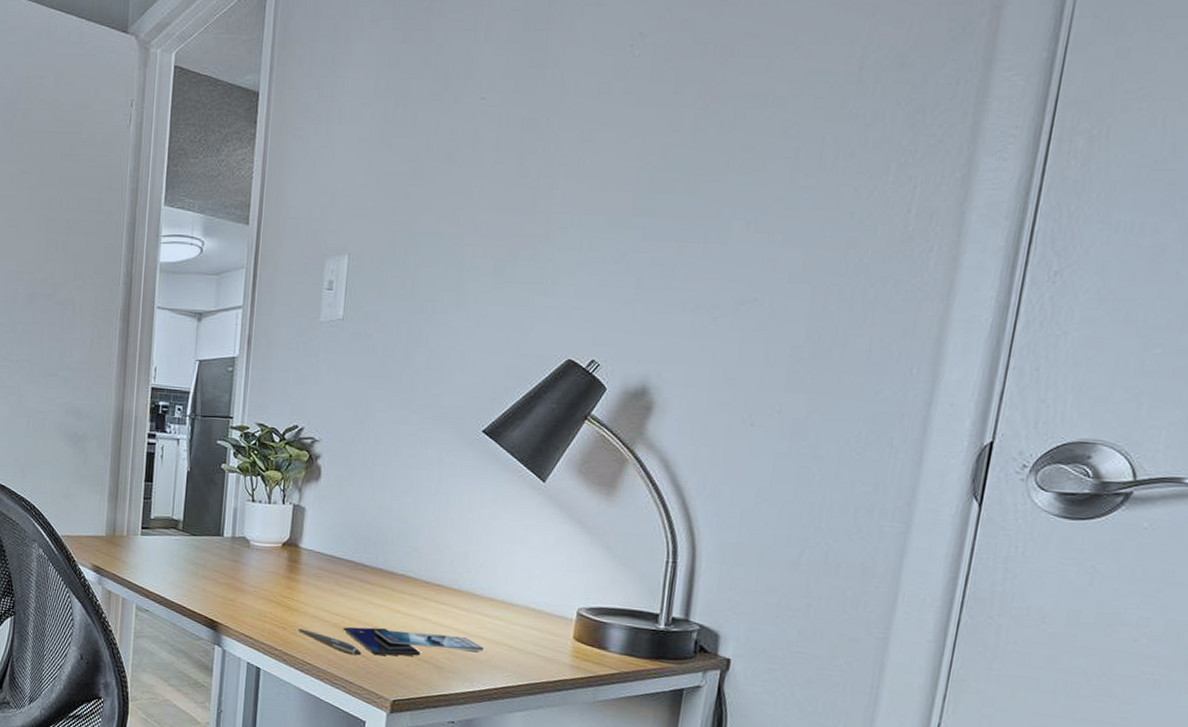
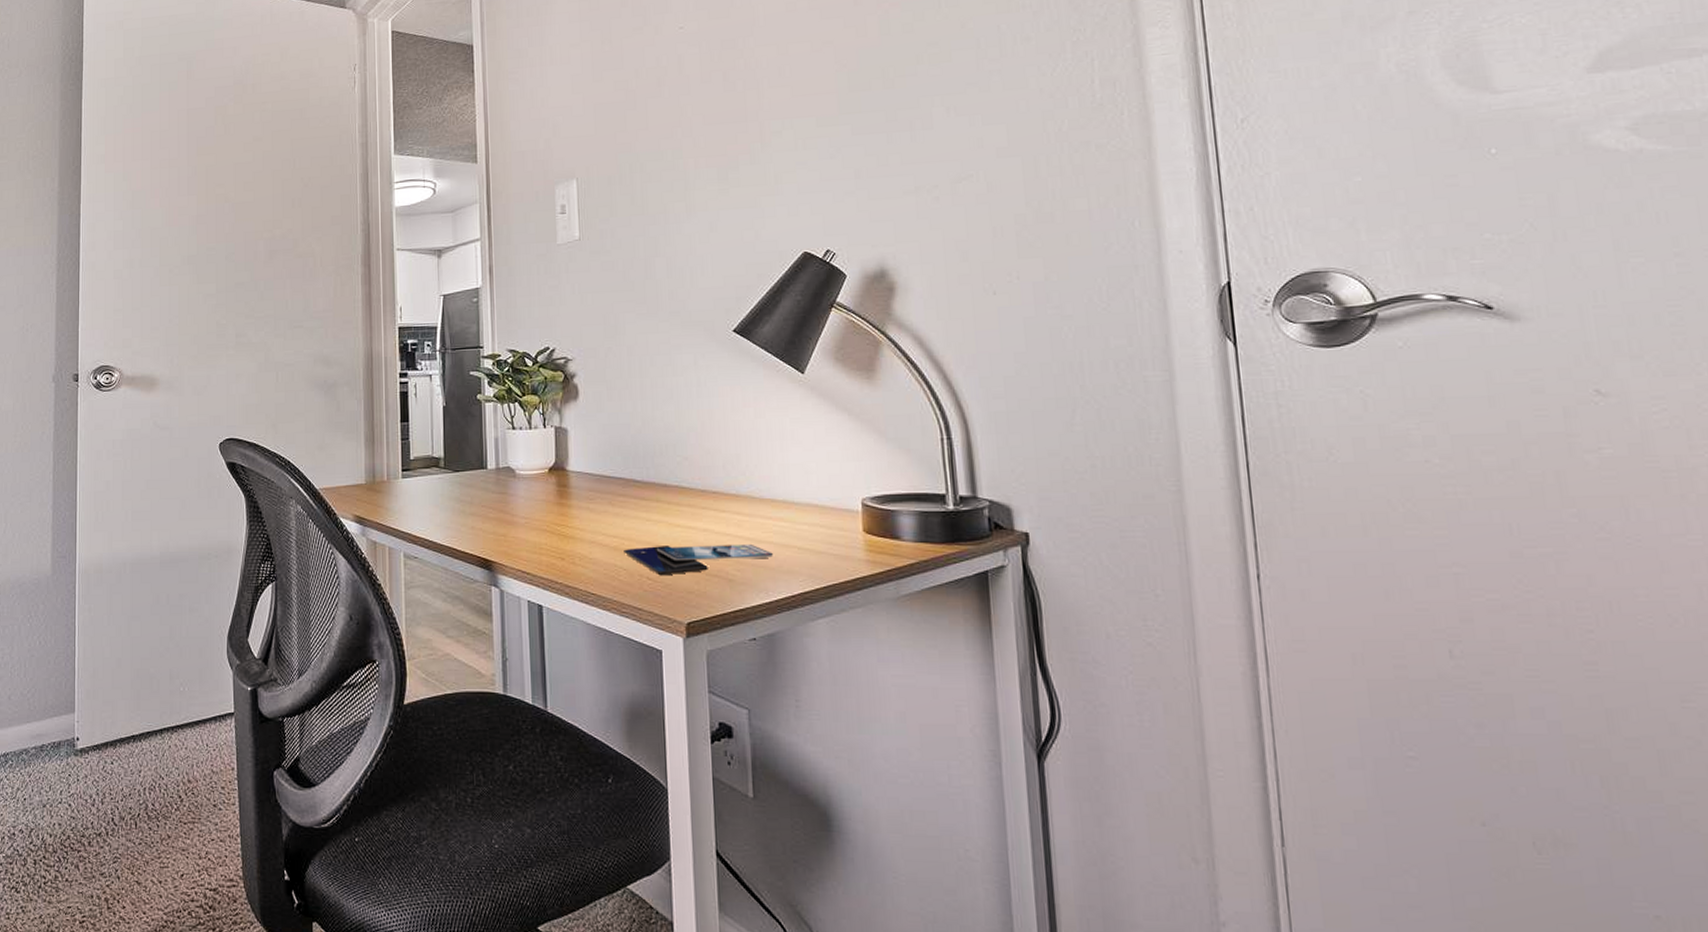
pen: present [298,628,362,656] -> none [577,557,647,579]

